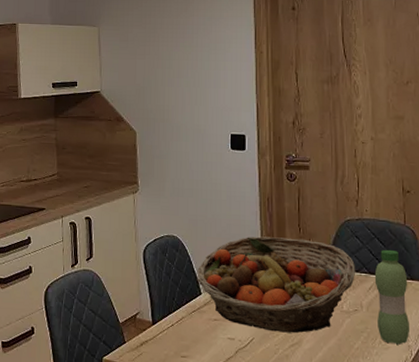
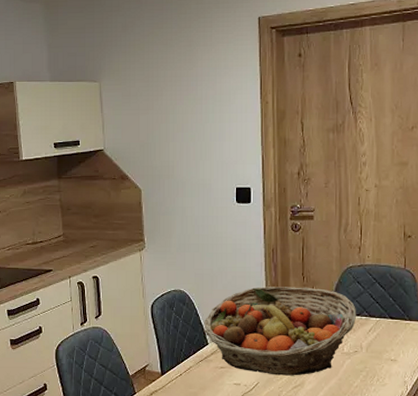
water bottle: present [374,249,411,345] -> none [374,293,407,381]

